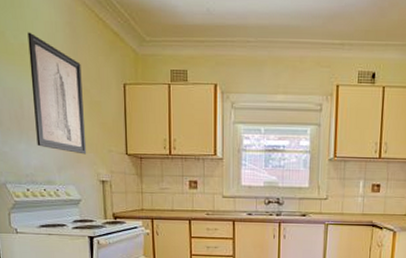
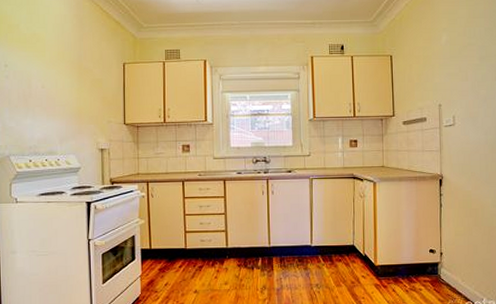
wall art: present [27,32,87,155] -> none [39,24,88,126]

